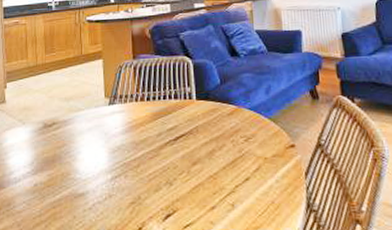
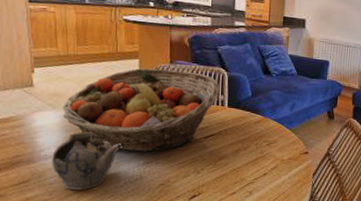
teapot: none [21,146,89,218] -> present [52,131,122,190]
fruit basket: none [31,64,186,165] -> present [62,68,220,152]

